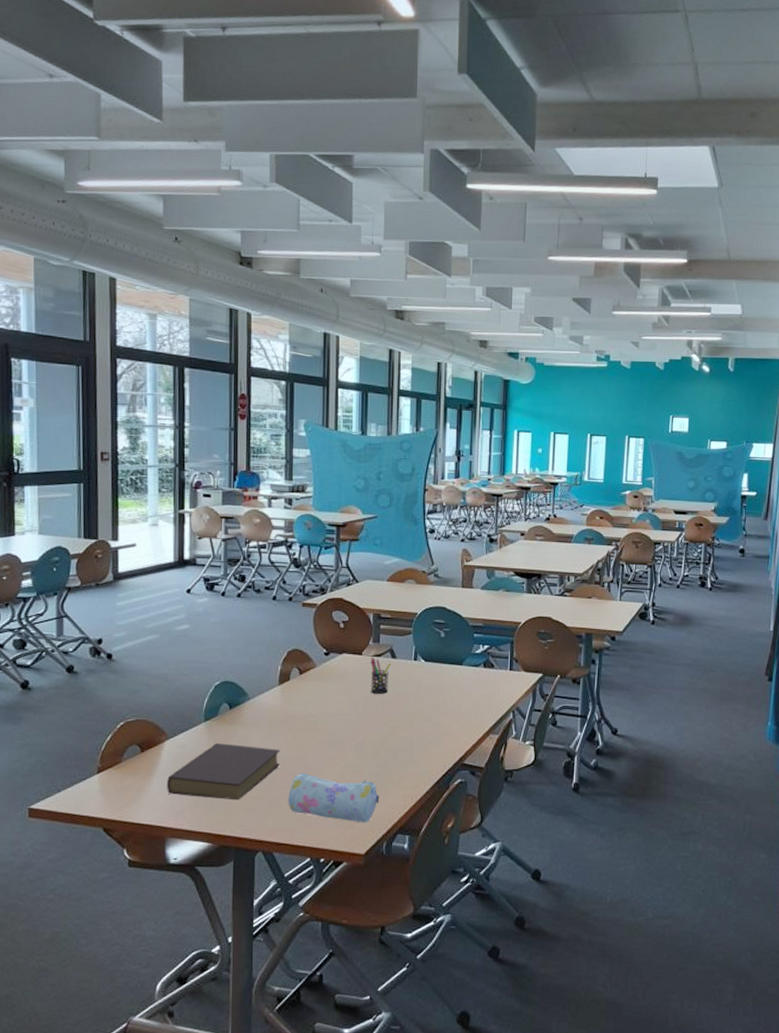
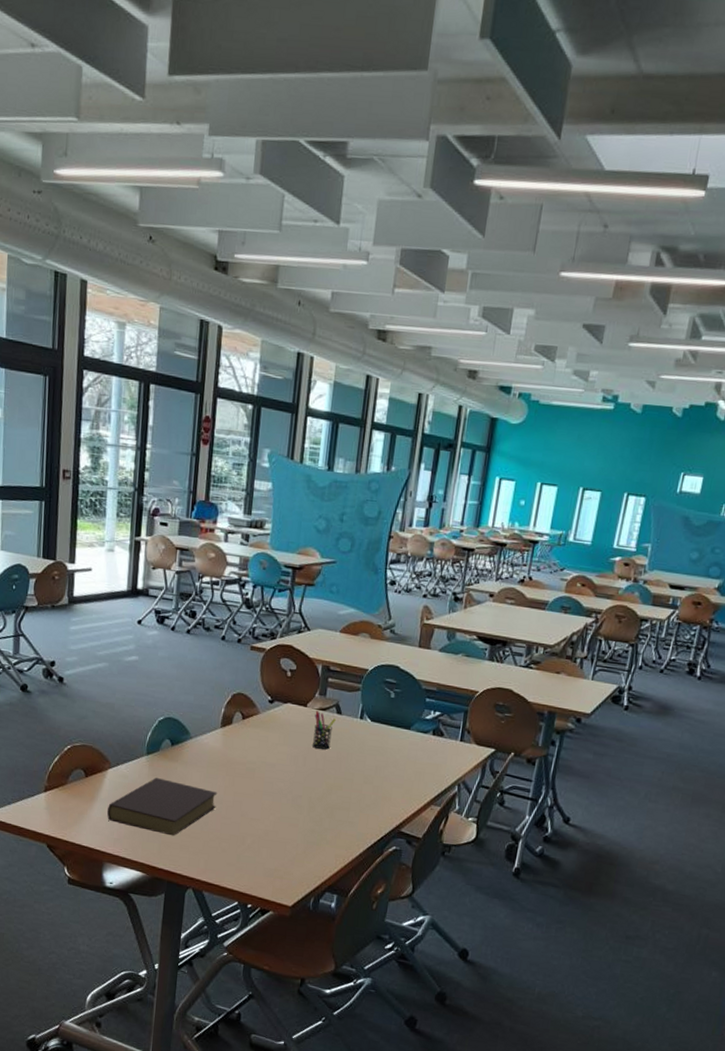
pencil case: present [288,773,380,823] -> none [221,818,312,876]

